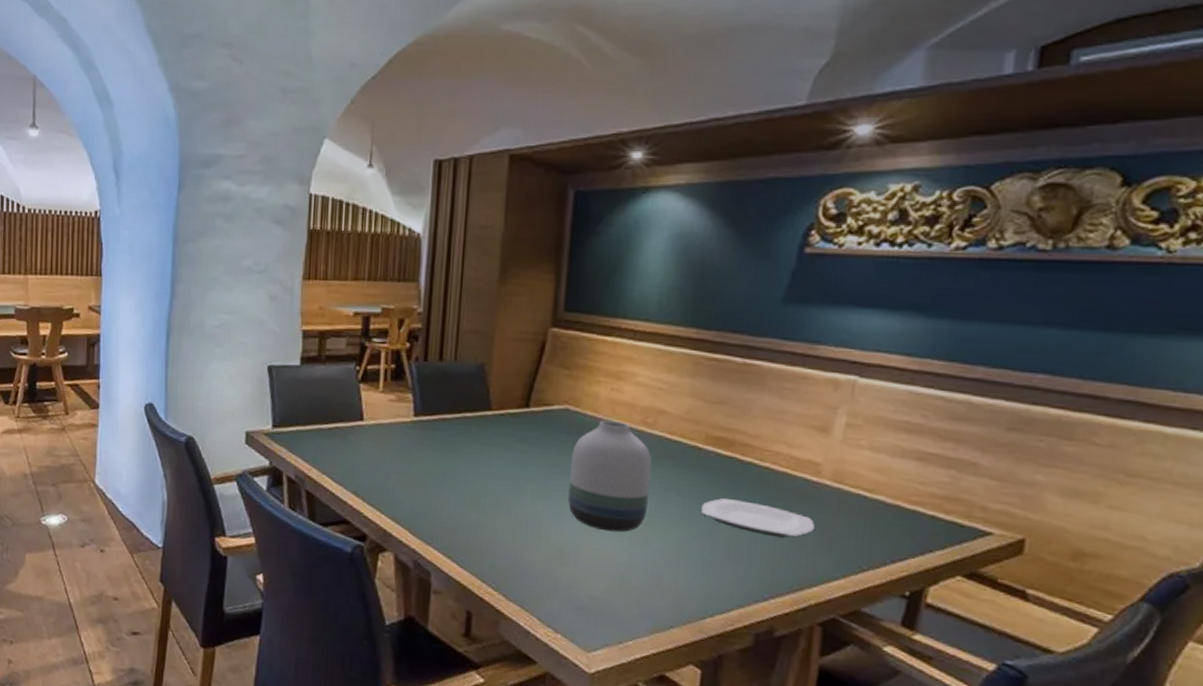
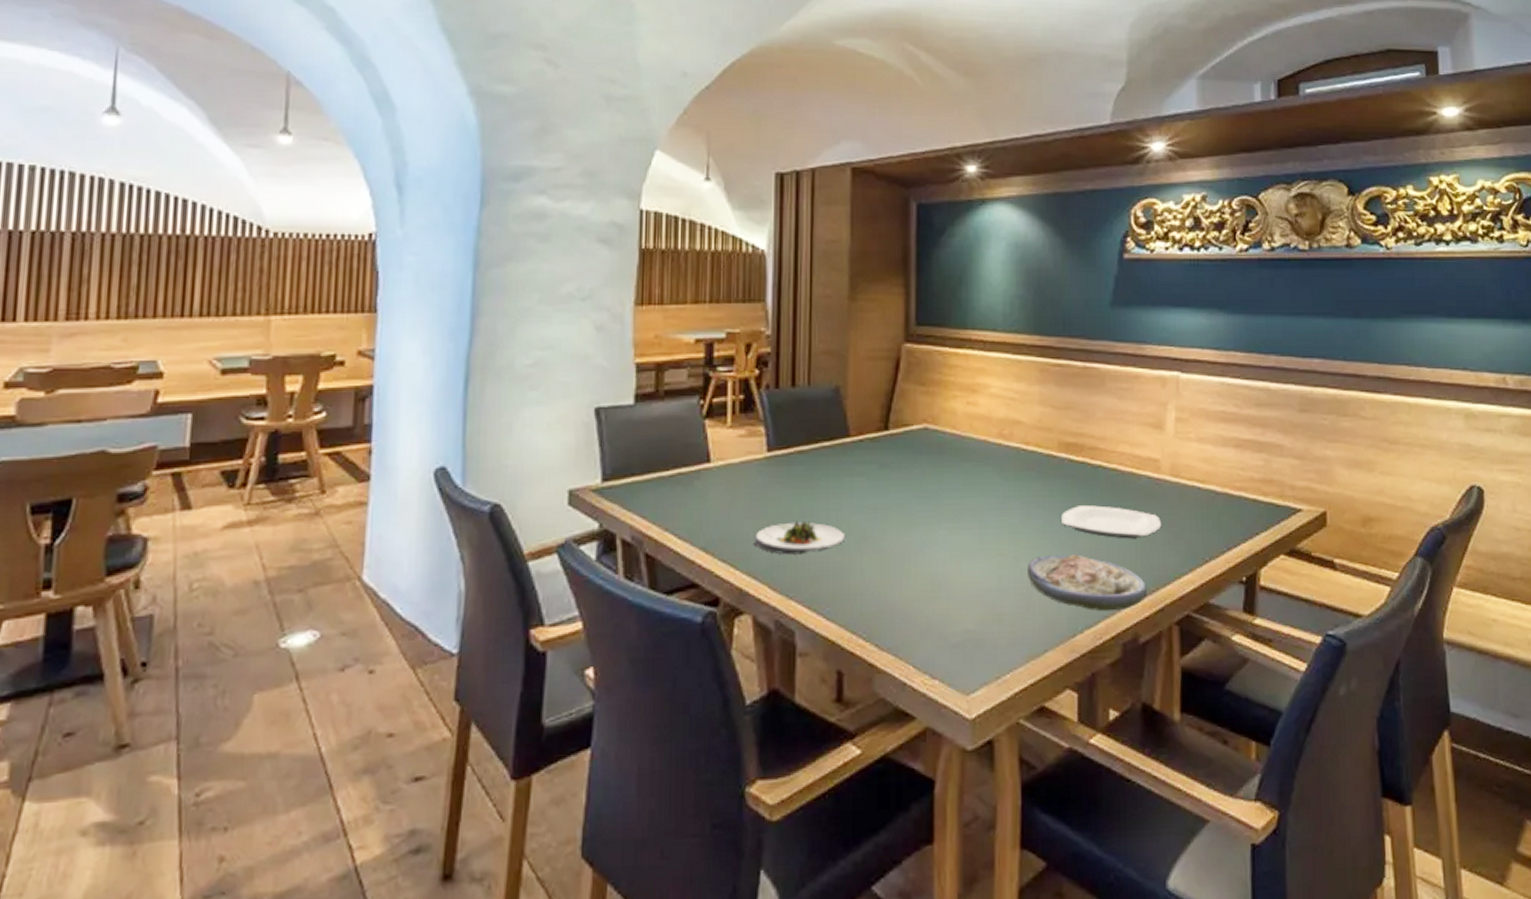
salad plate: none [398,479,481,509] -> present [754,520,845,555]
vase: present [568,420,652,533] -> none [934,435,1012,556]
soup: none [659,540,790,602] -> present [1028,554,1147,612]

